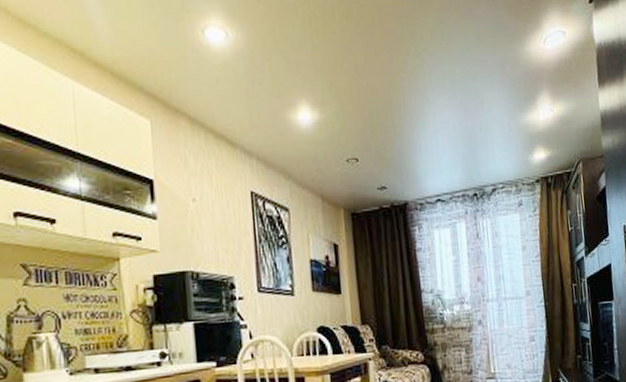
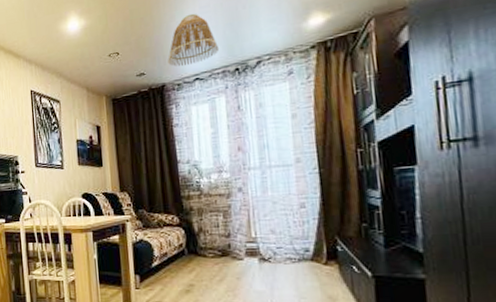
lamp shade: none [410,127,459,185] -> present [168,13,220,67]

